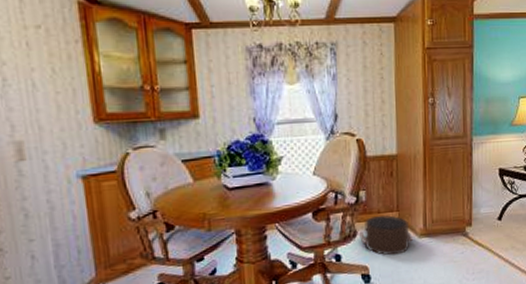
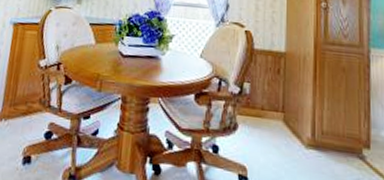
pouf: present [358,215,414,256] -> none [239,112,300,163]

